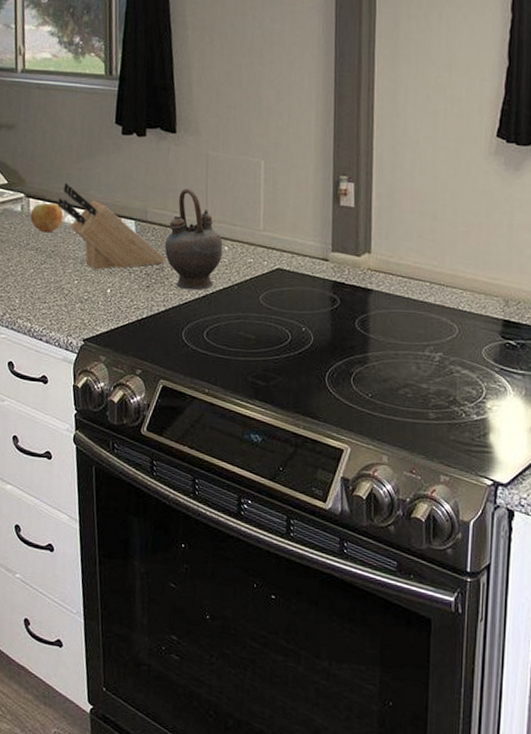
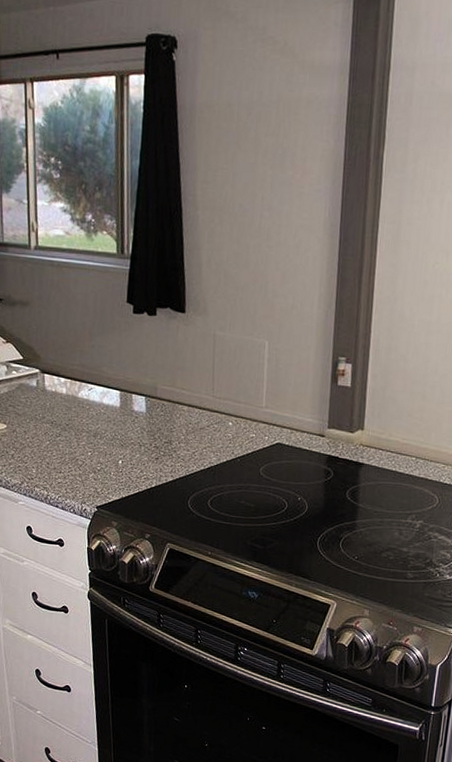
apple: present [30,203,63,233] -> none [45,378,77,407]
knife block: present [57,182,166,270] -> none [71,359,174,443]
teapot: present [164,188,223,291] -> none [172,367,228,463]

